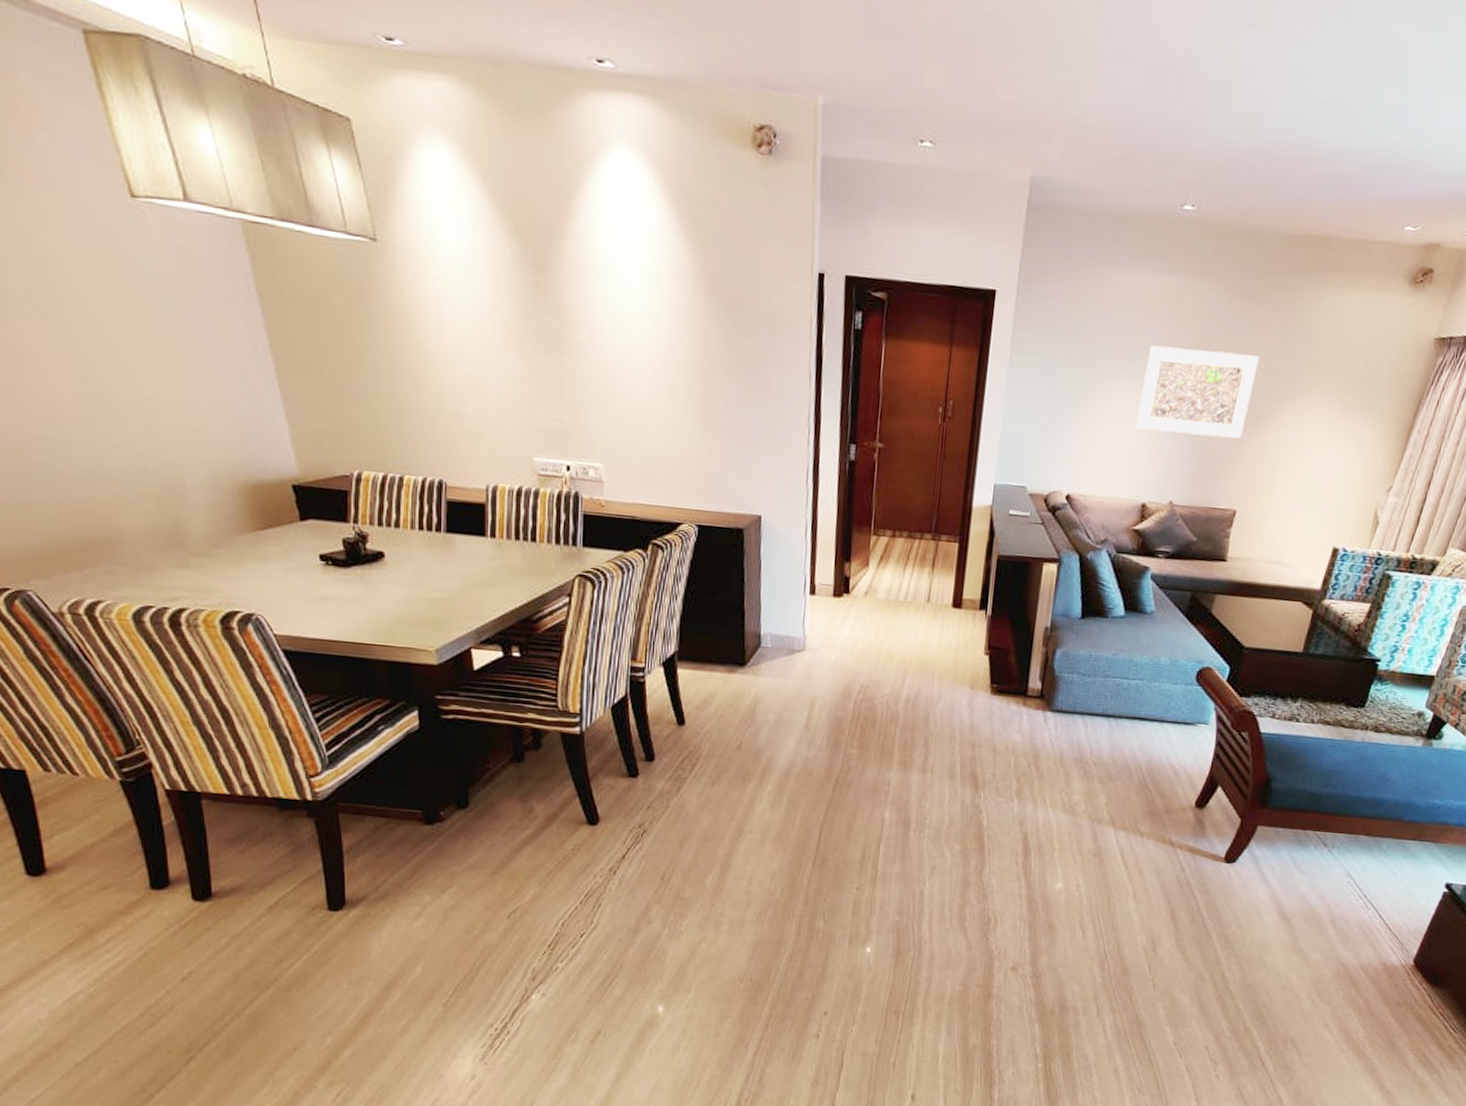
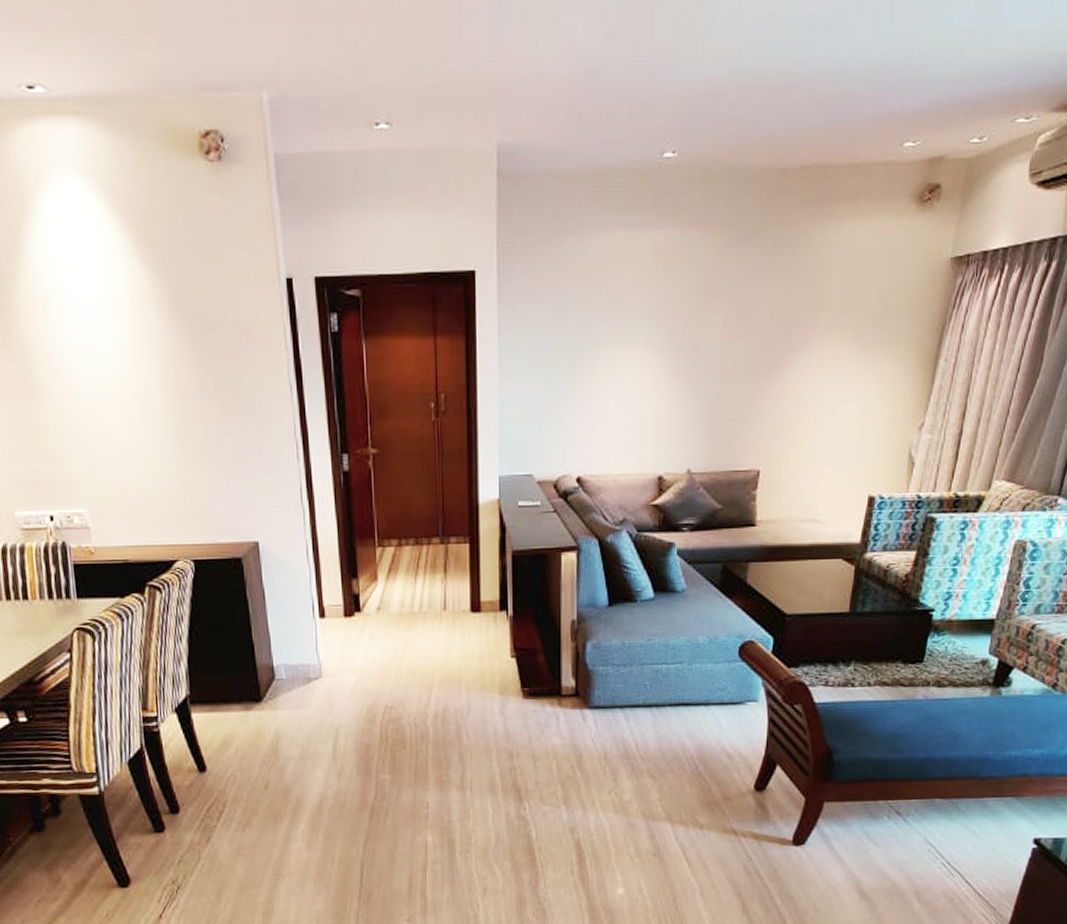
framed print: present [1136,345,1260,439] -> none [642,303,765,398]

